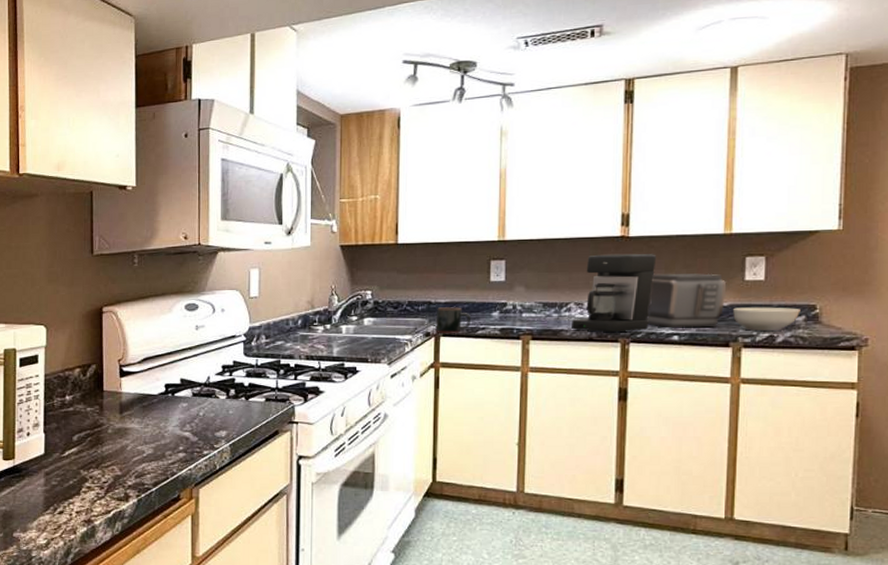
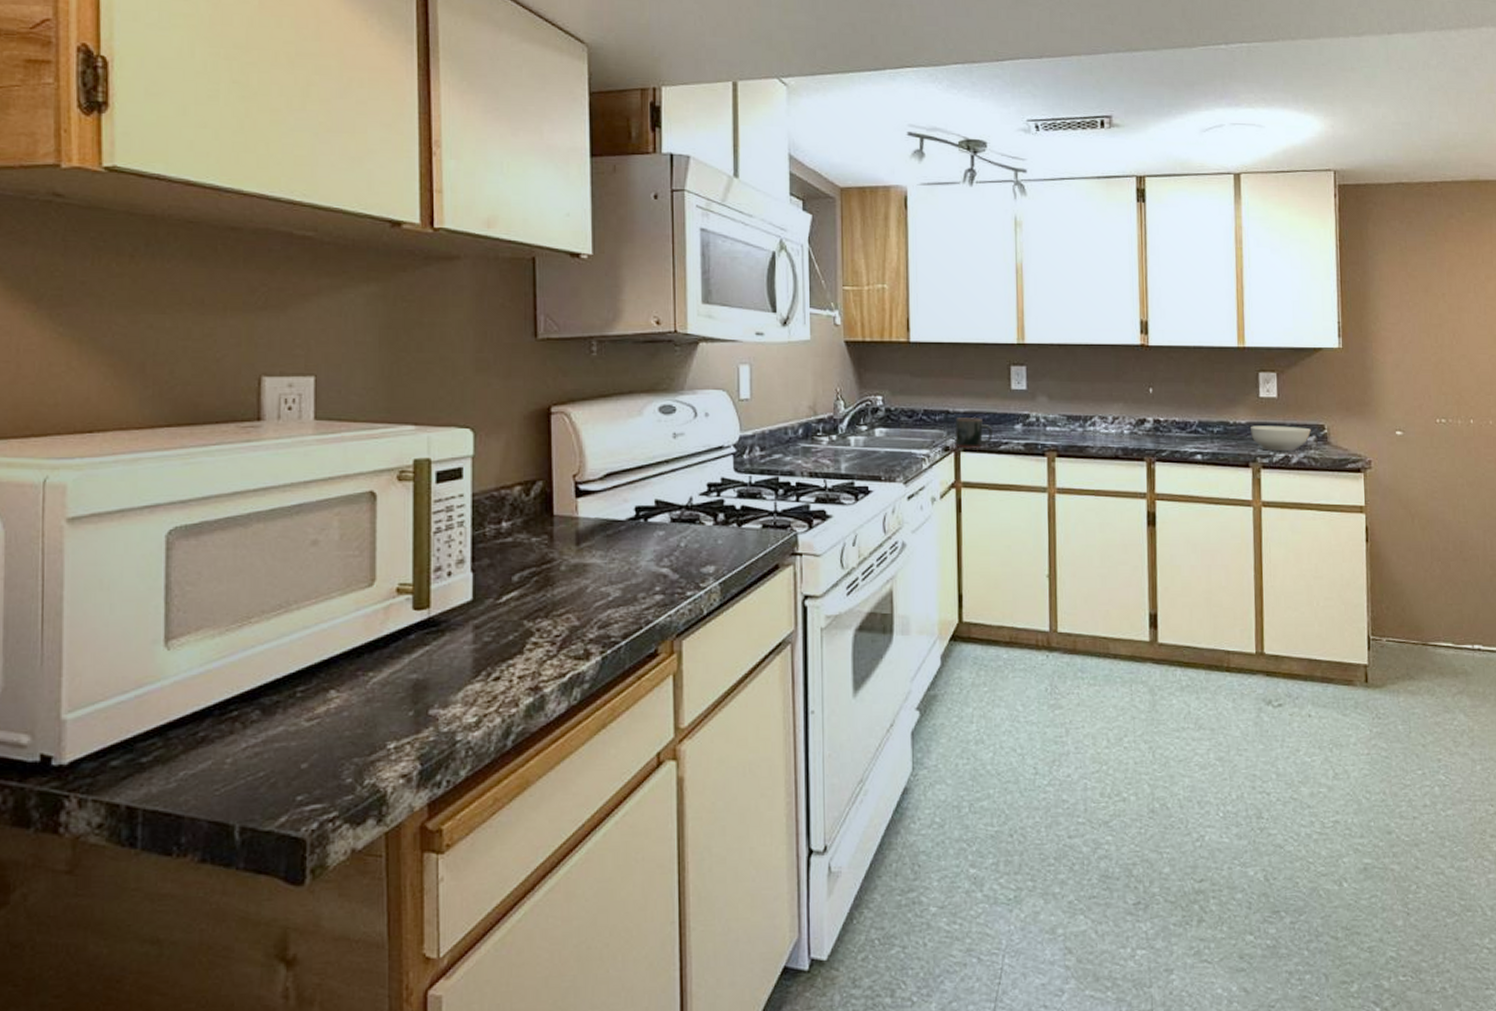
coffee maker: present [570,253,657,333] -> none [1096,363,1176,451]
toaster: present [647,273,727,328] -> none [1170,387,1244,447]

